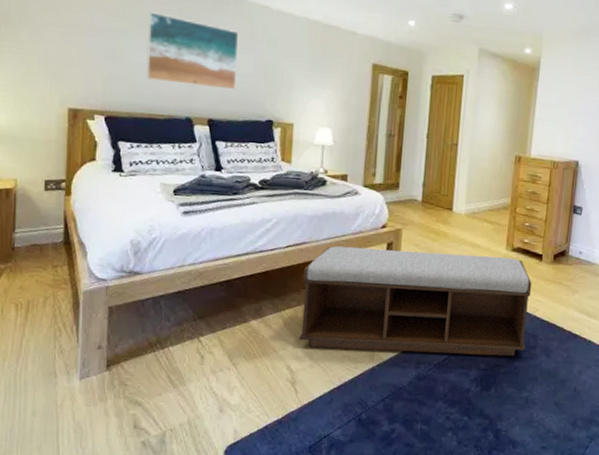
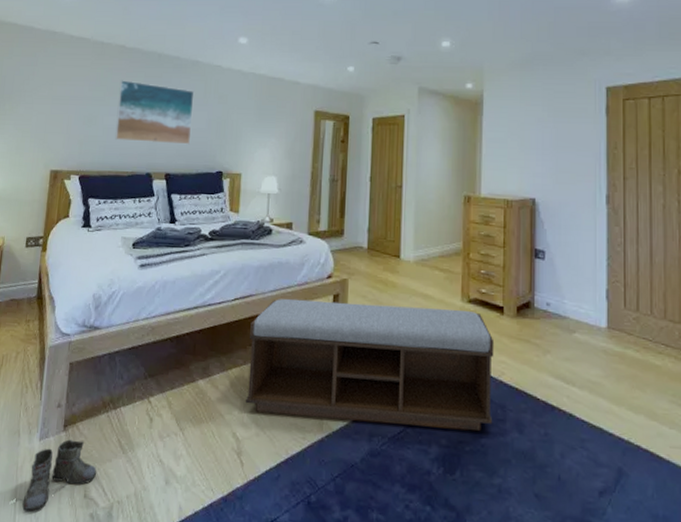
boots: none [58,378,147,445] -> present [16,439,97,513]

